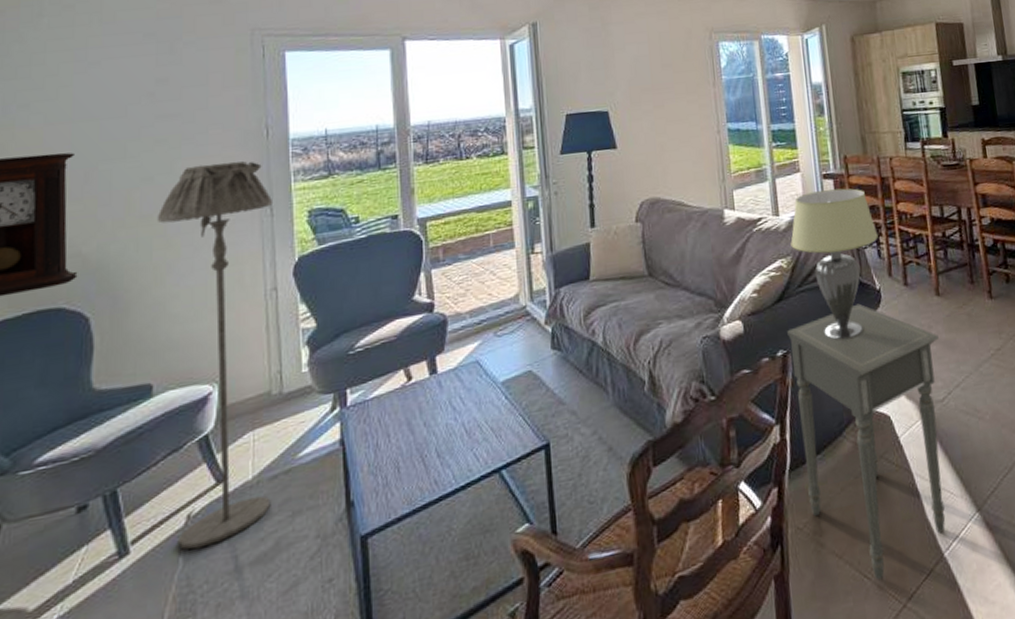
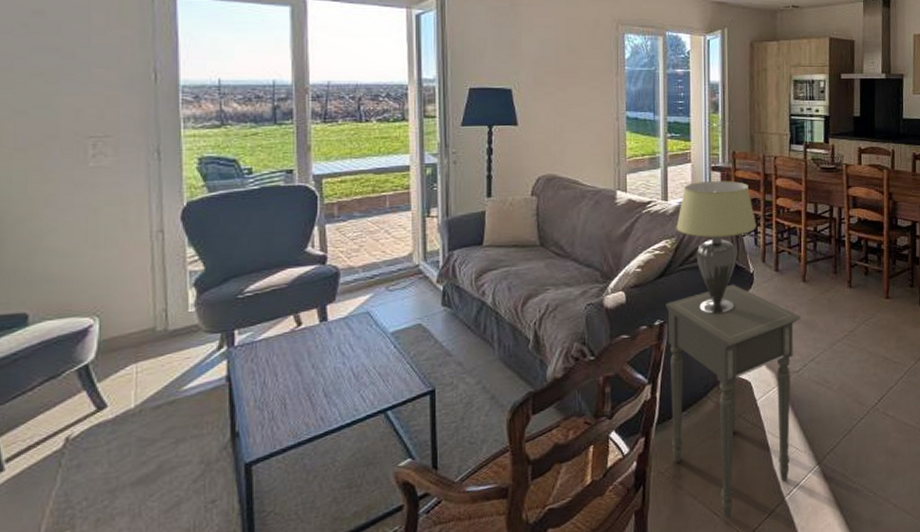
floor lamp: present [157,161,274,550] -> none [32,102,161,470]

